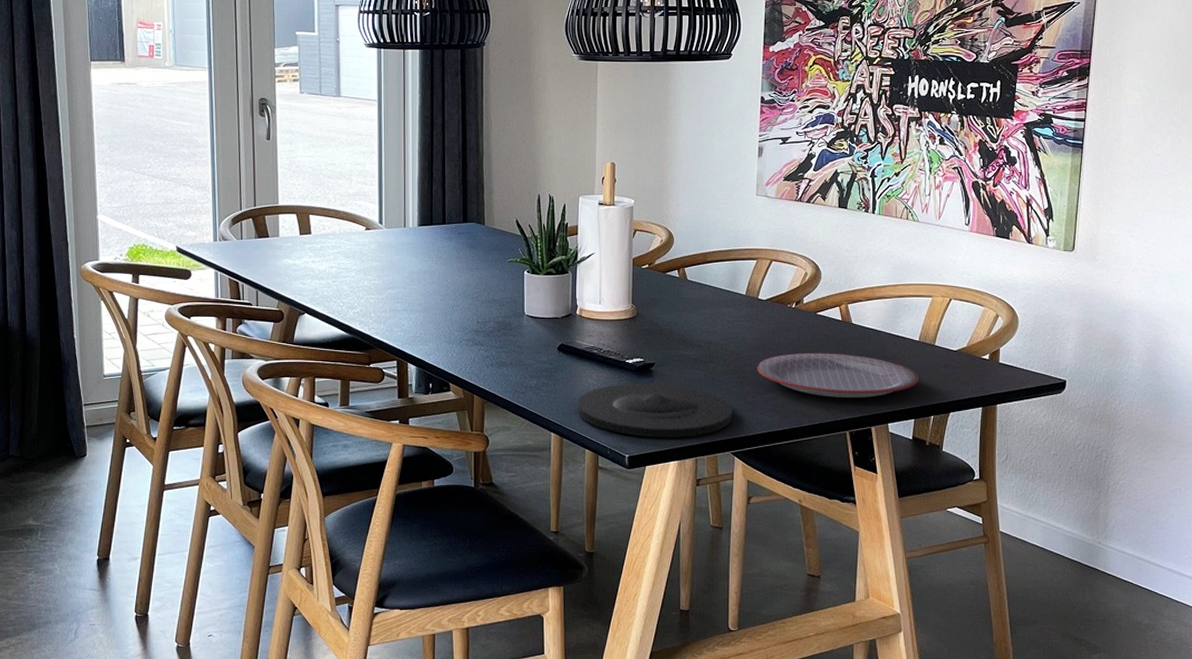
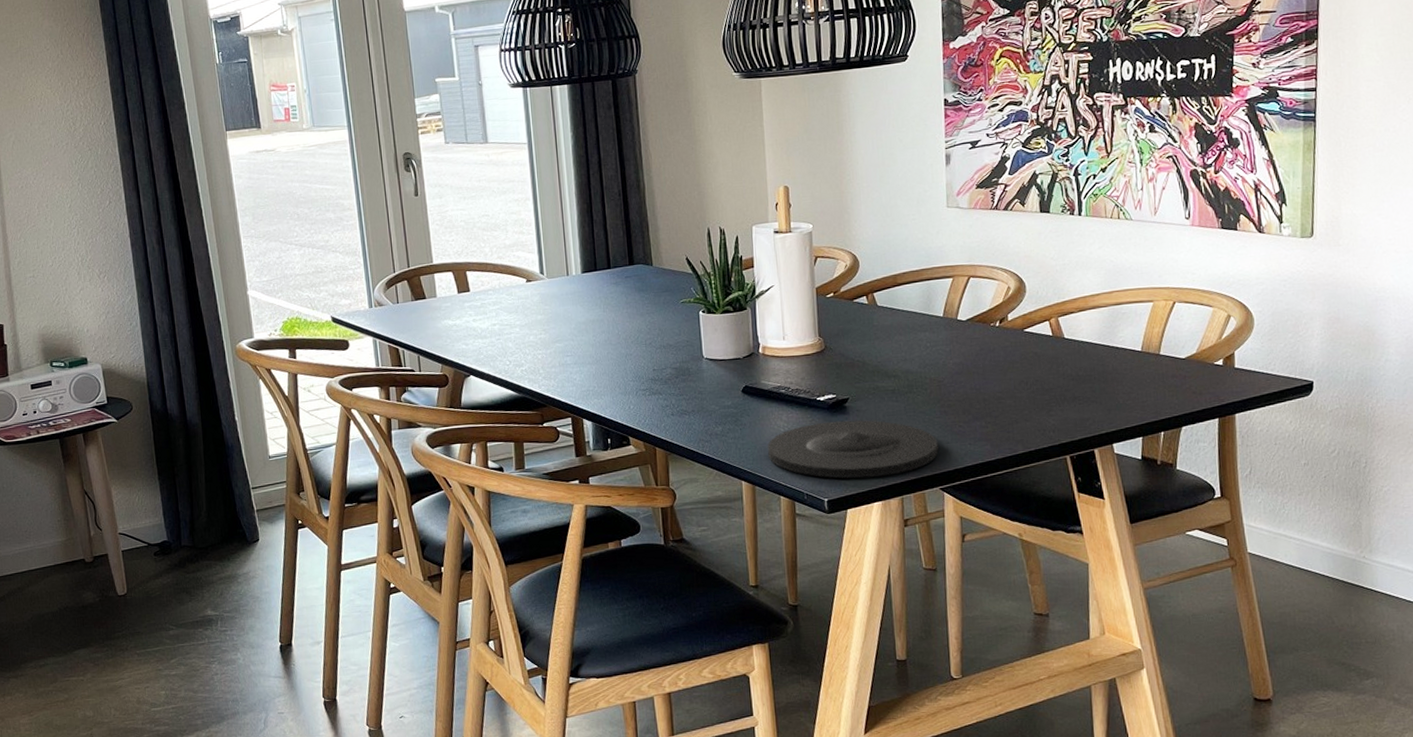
plate: present [757,352,918,399] -> none [962,372,1144,421]

